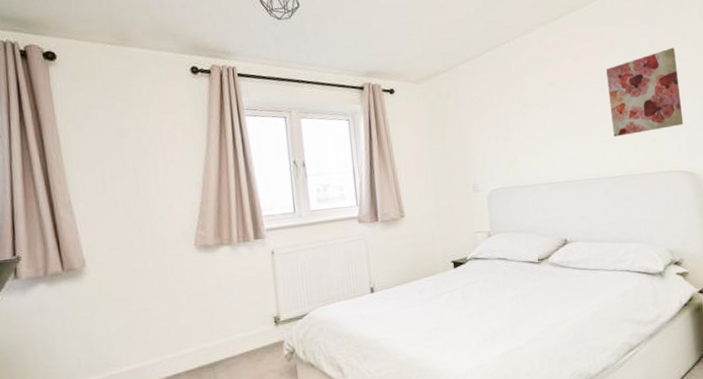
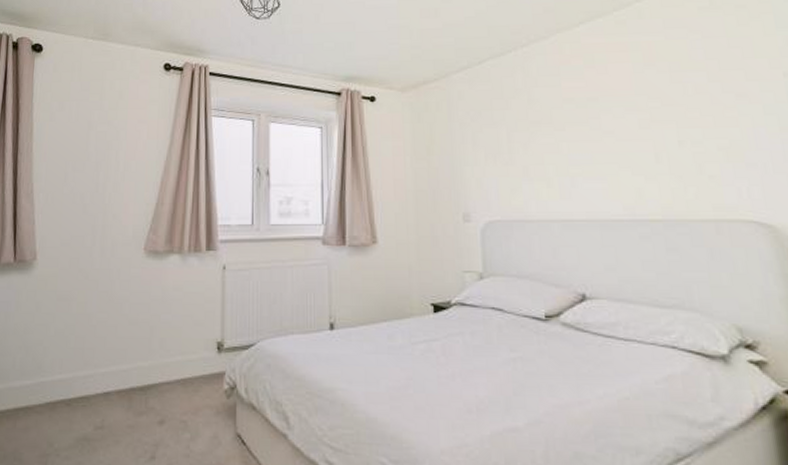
wall art: present [606,47,684,137] -> none [643,64,756,170]

